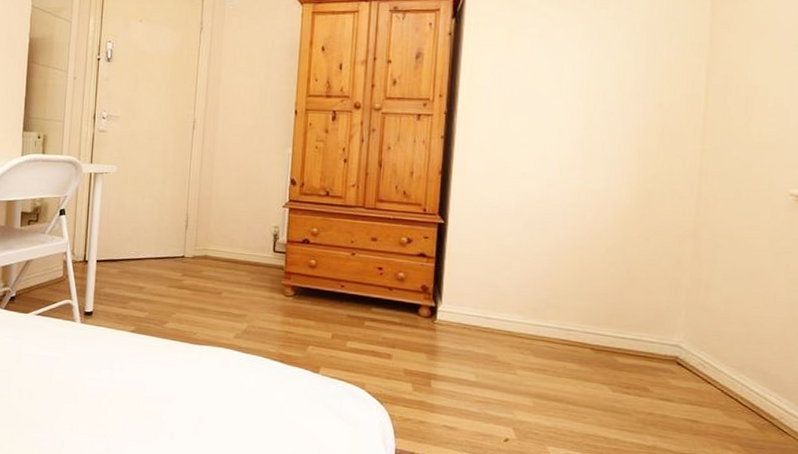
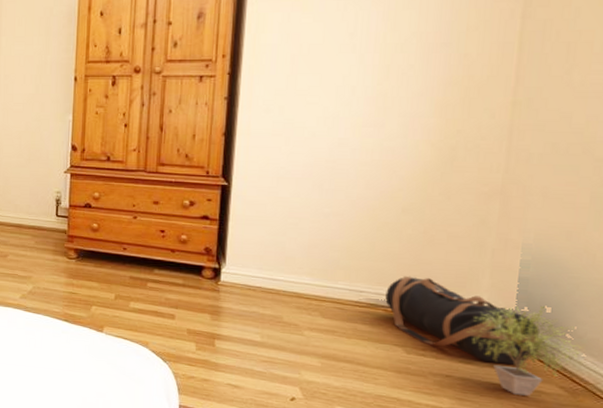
duffel bag: none [592,314,730,402] -> present [385,275,539,365]
potted plant: none [666,343,766,432] -> present [466,305,581,396]

